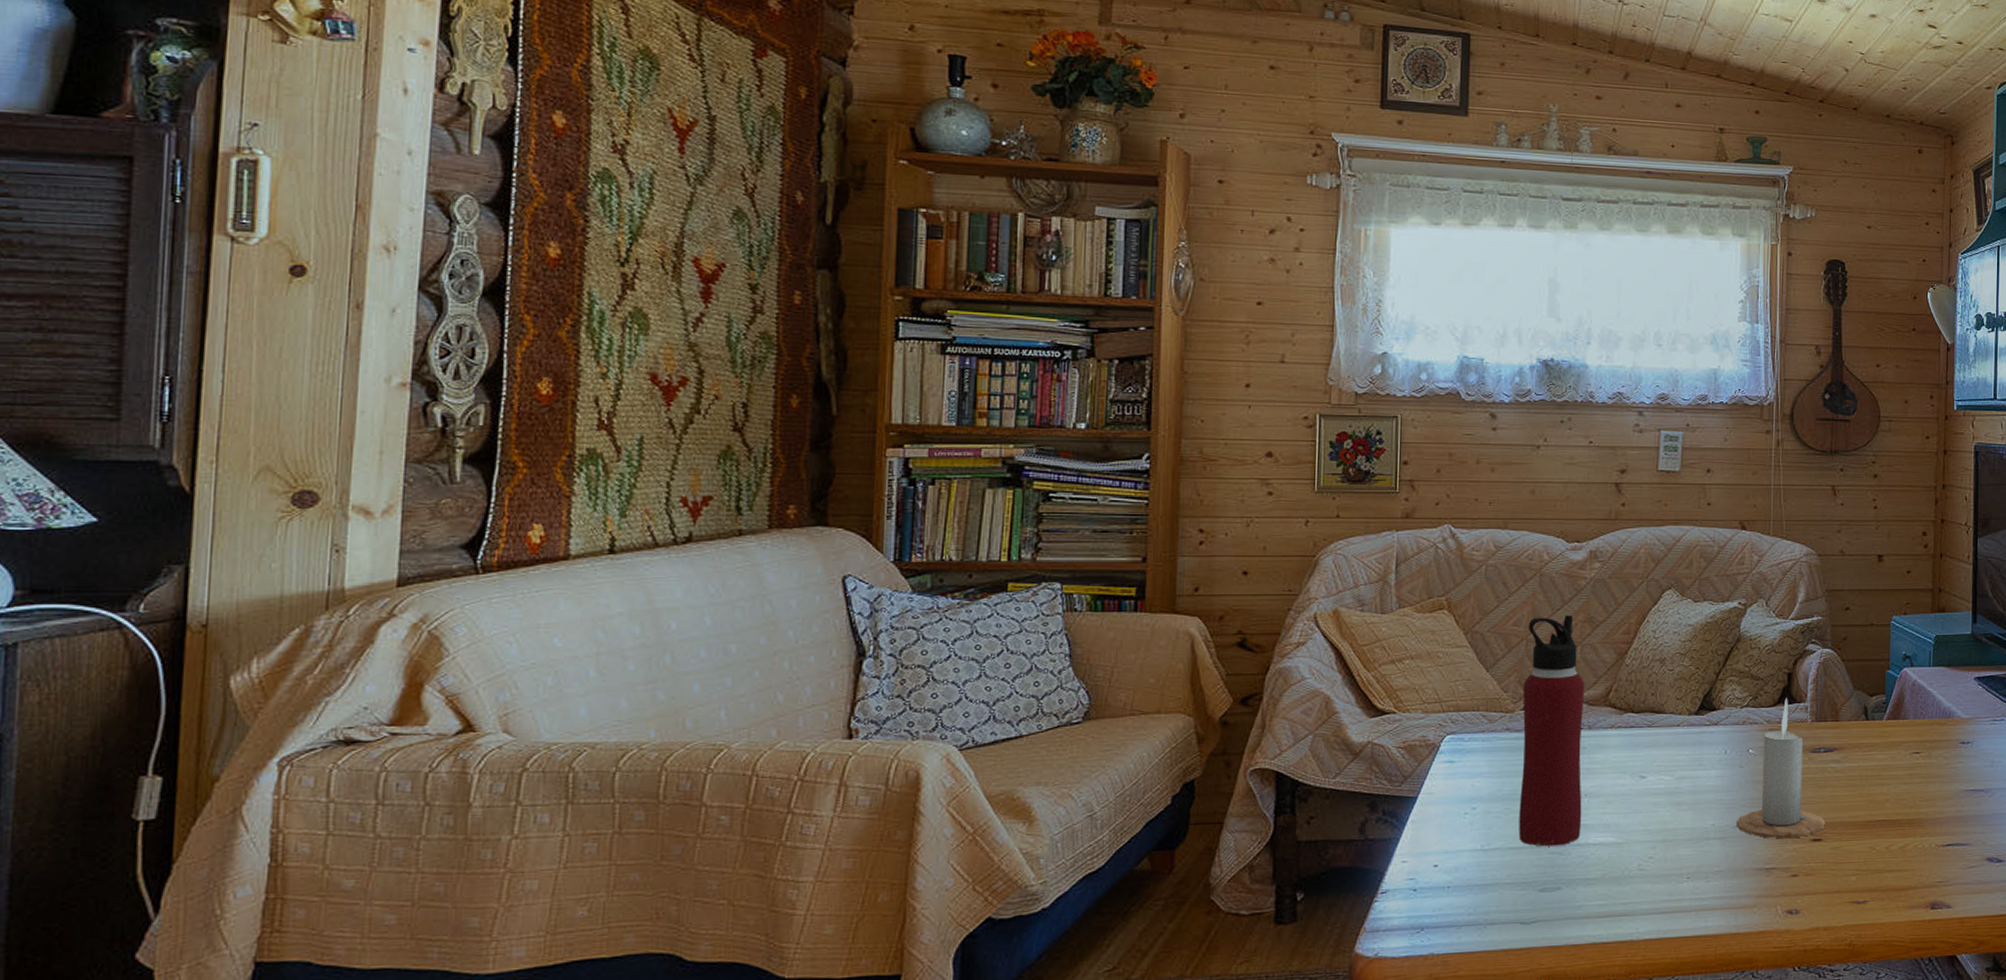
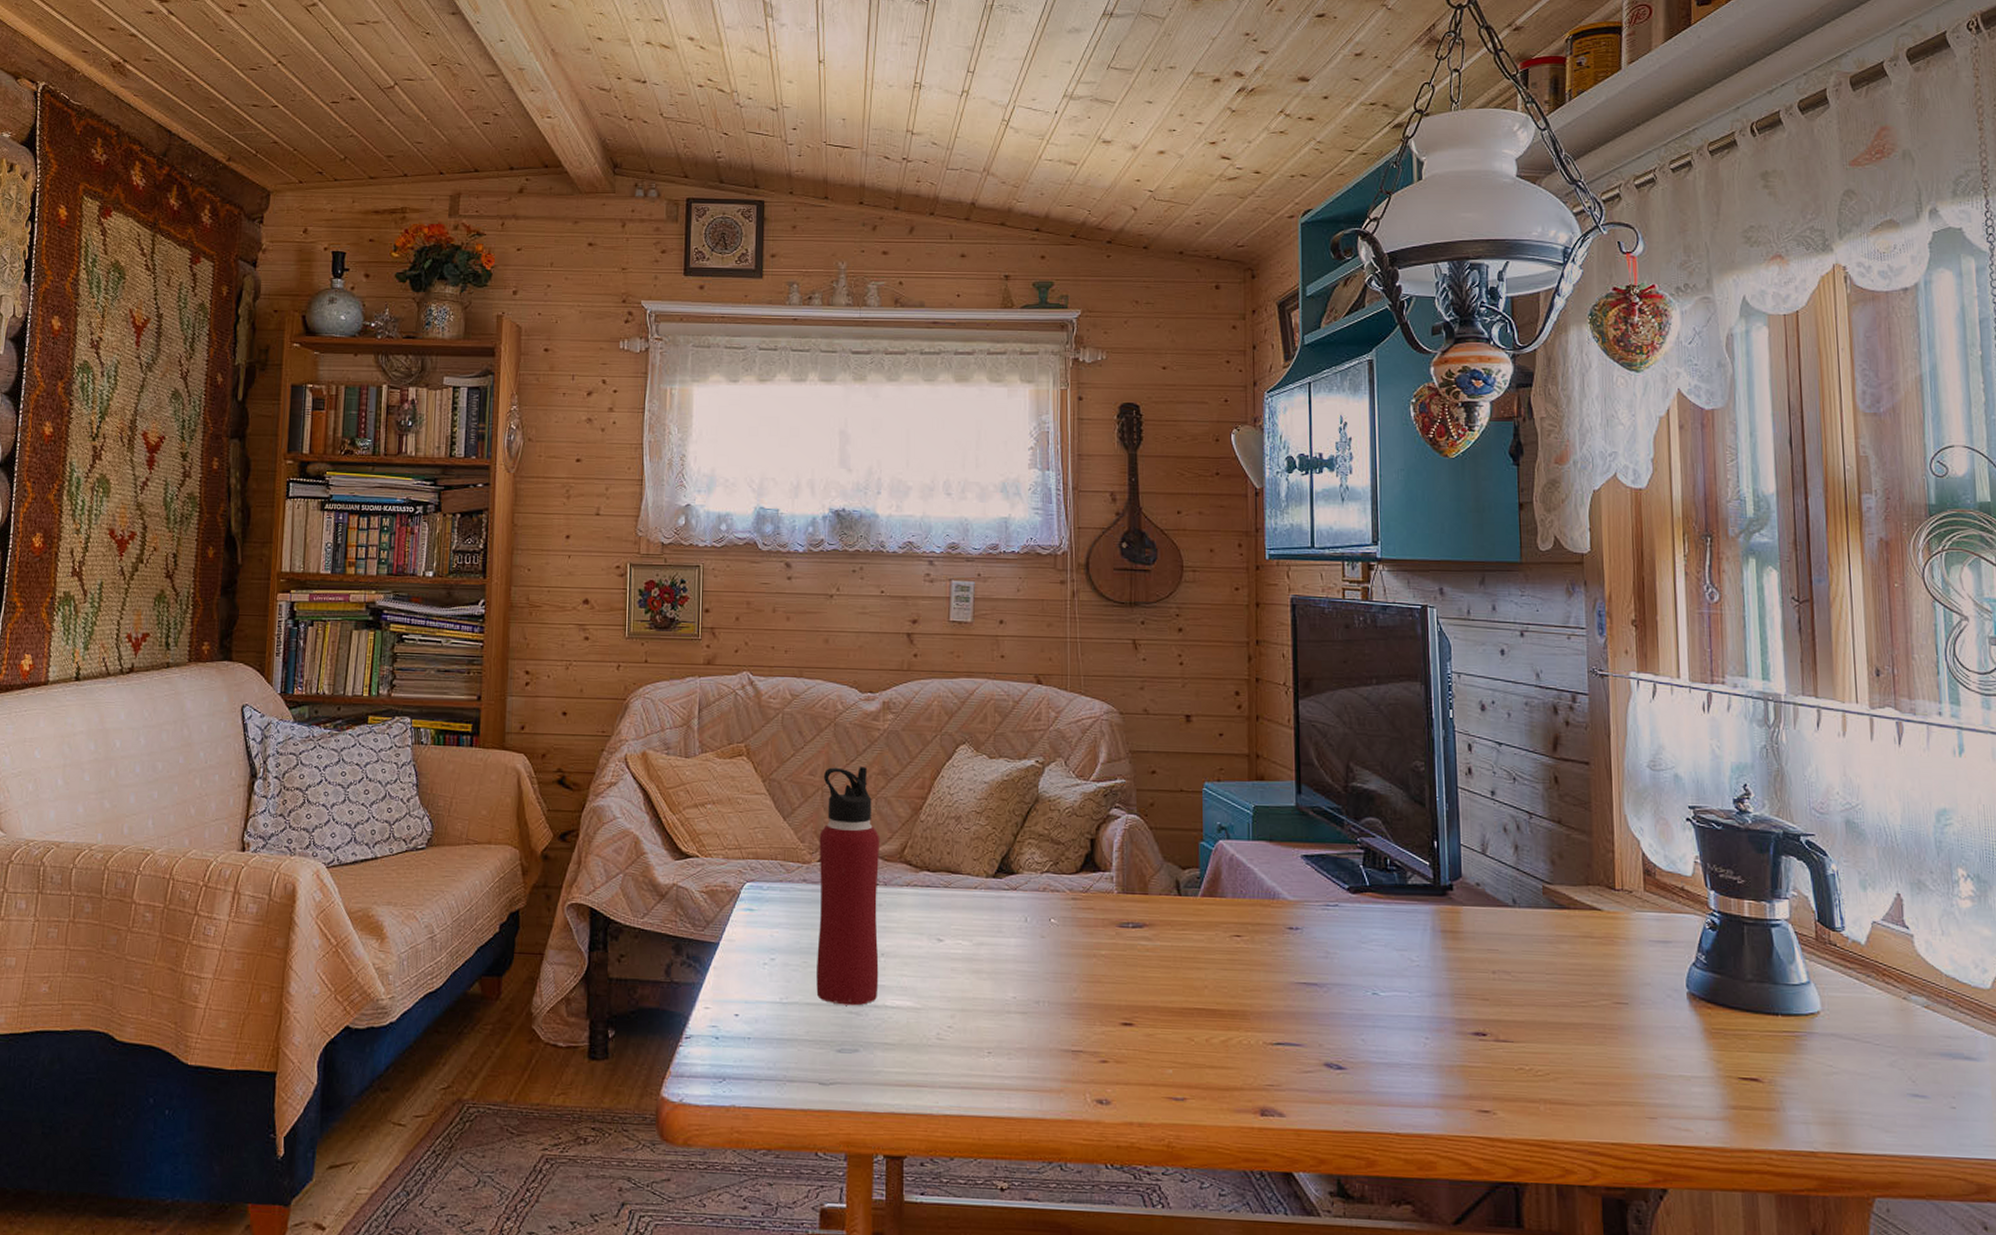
candle: present [1736,698,1826,839] -> none [1038,866,1137,1020]

